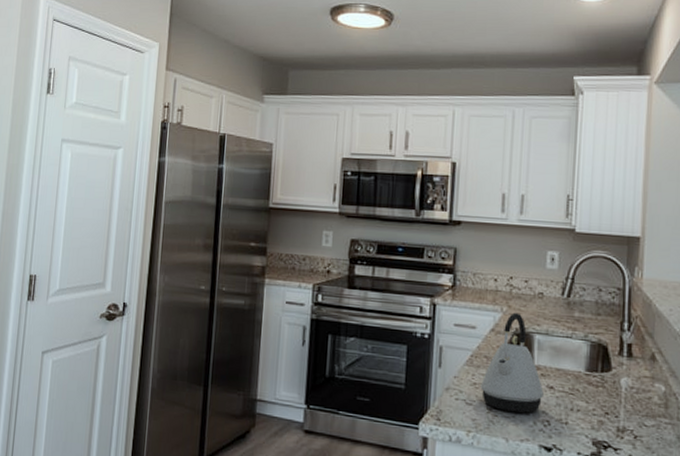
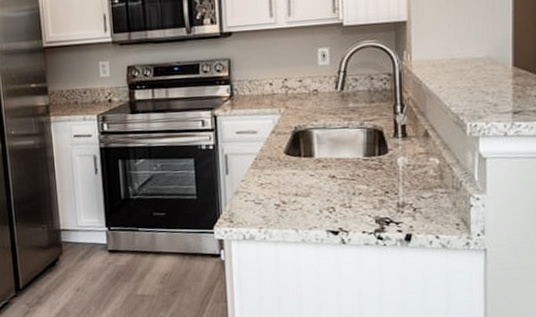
kettle: present [481,312,544,413] -> none [267,112,327,205]

